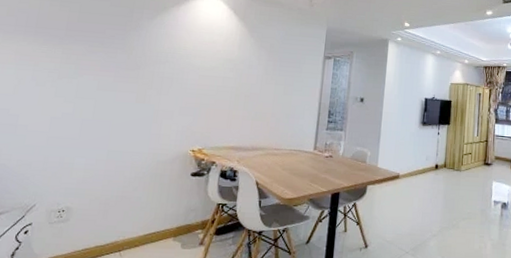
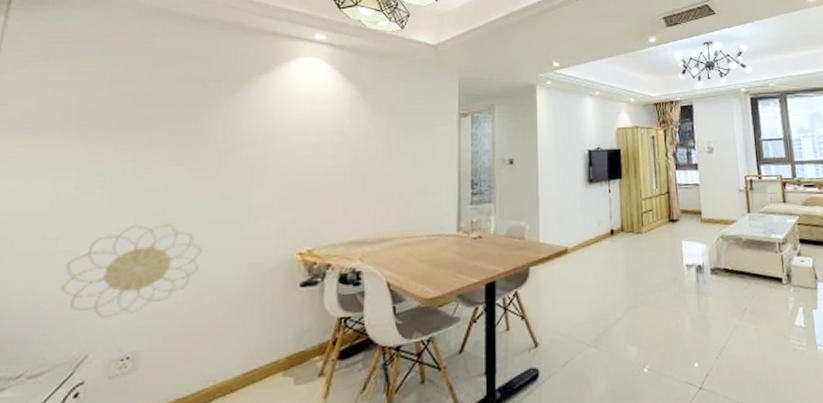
decorative wall piece: none [19,112,121,179] -> present [61,223,202,318]

